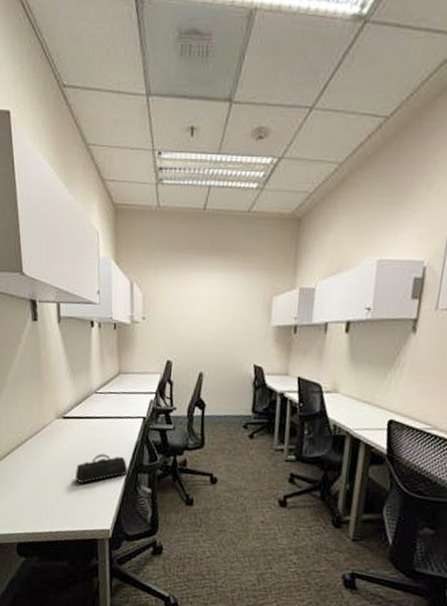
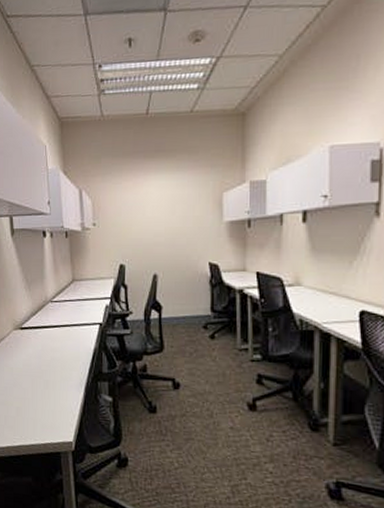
pencil case: present [75,453,128,483] -> none [35,363,87,394]

